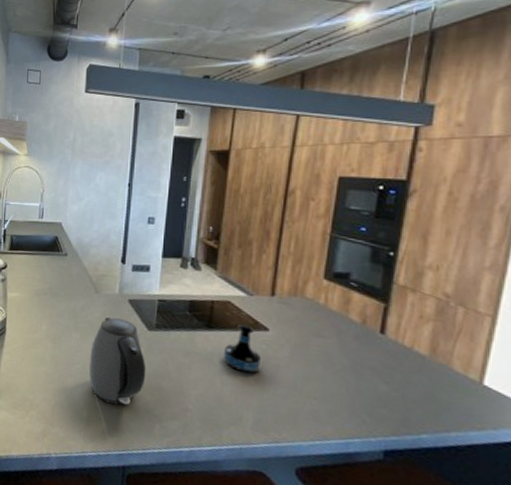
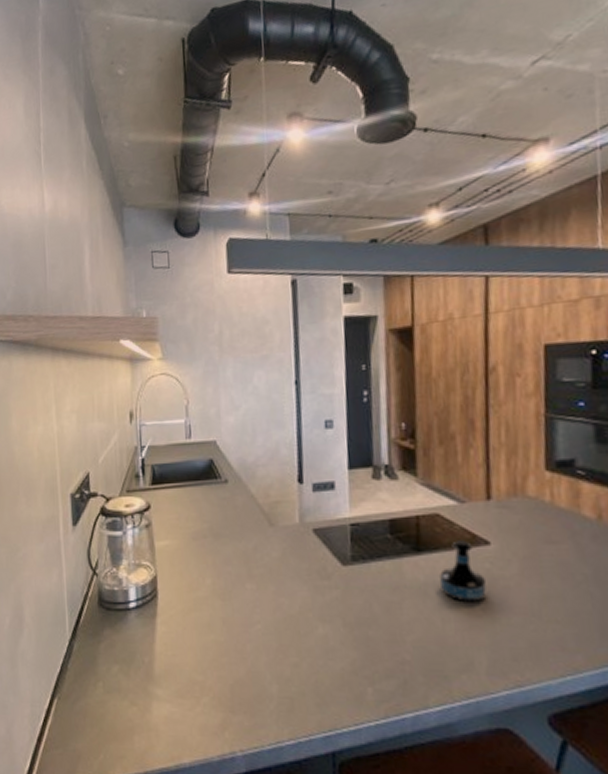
kettle: present [88,317,146,405] -> none [272,556,347,670]

